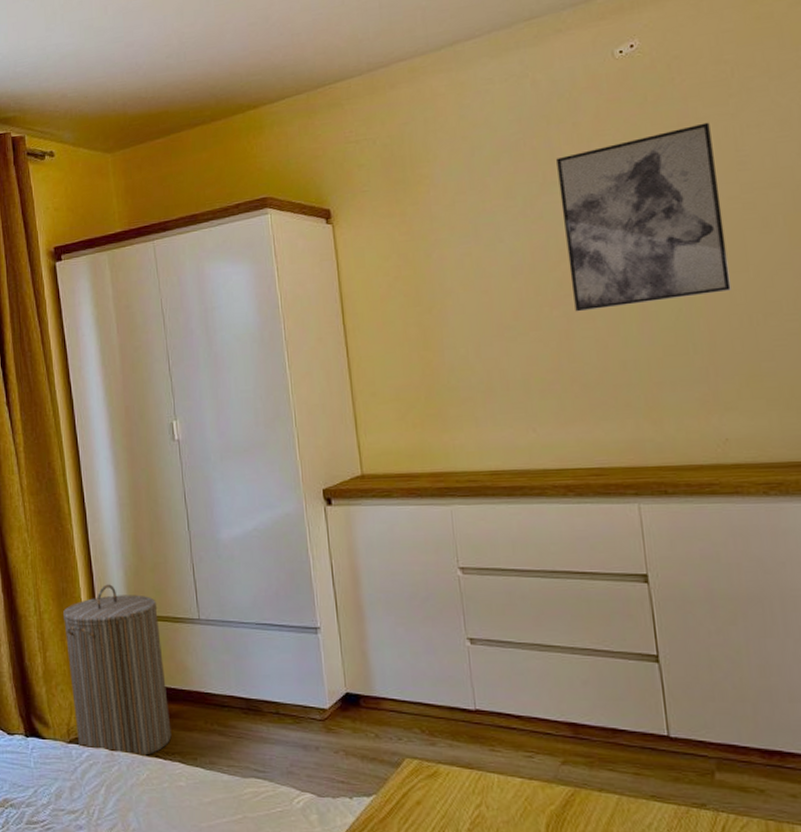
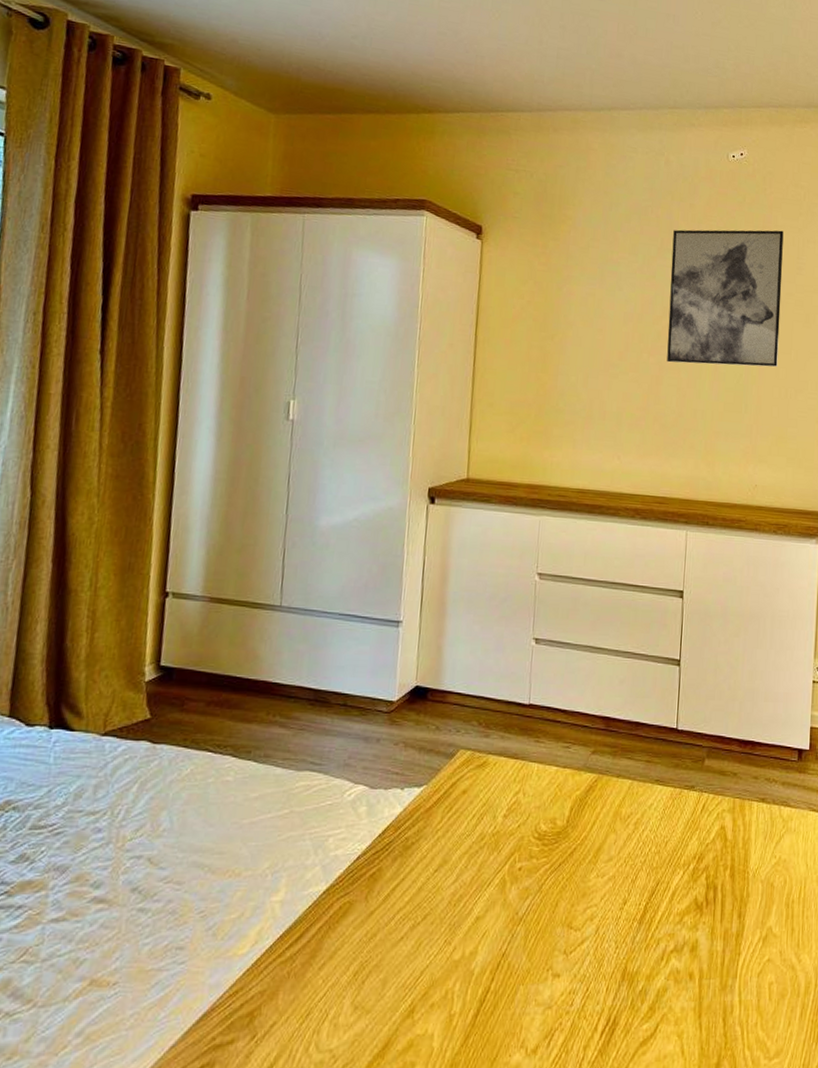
laundry hamper: present [63,584,172,757] -> none [115,562,238,751]

